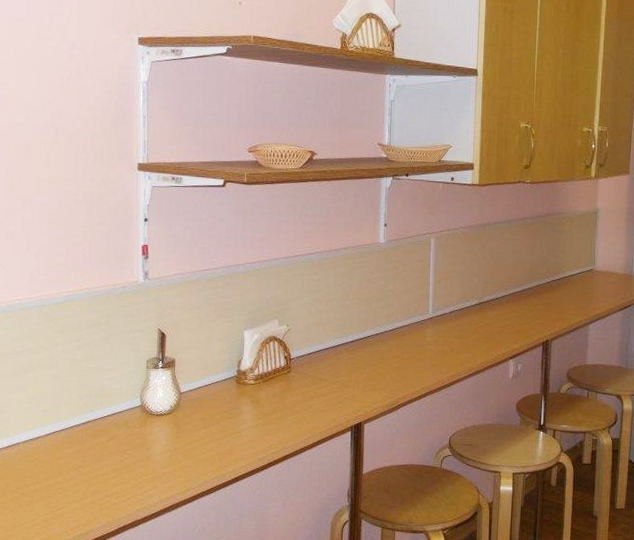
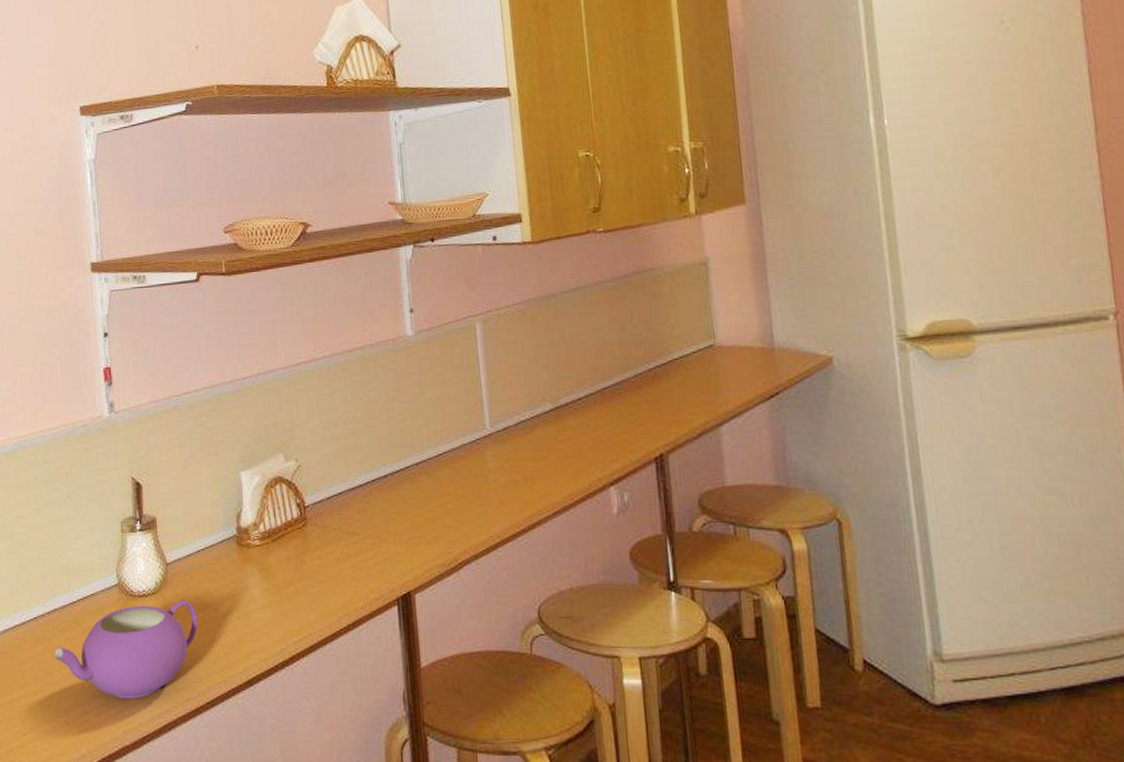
teapot: none [86,419,202,487] -> present [54,600,198,699]

